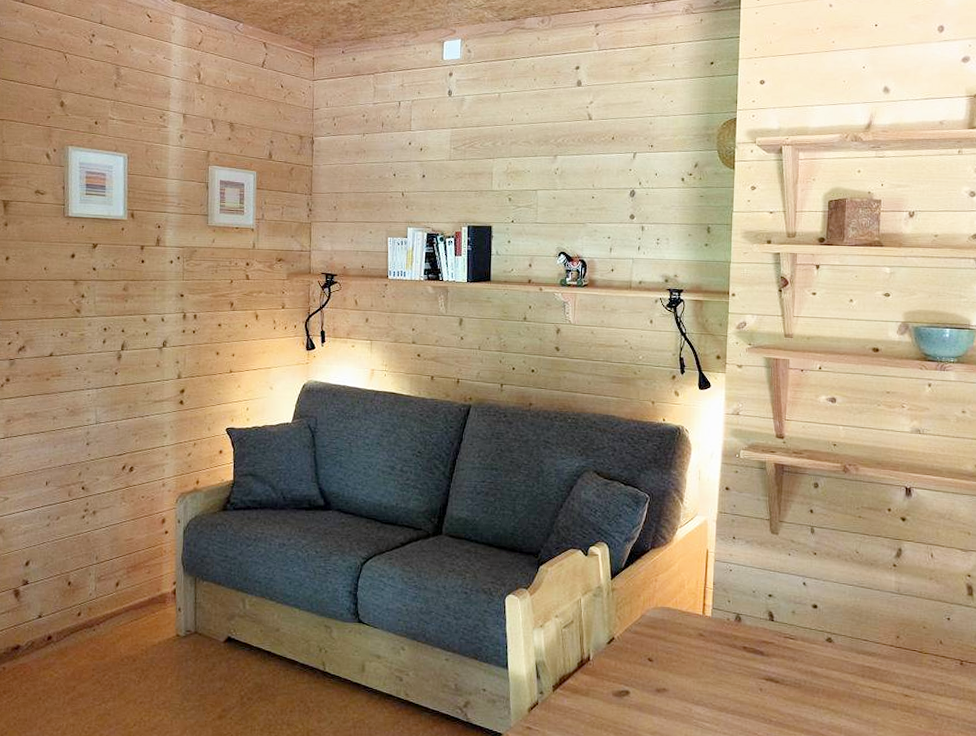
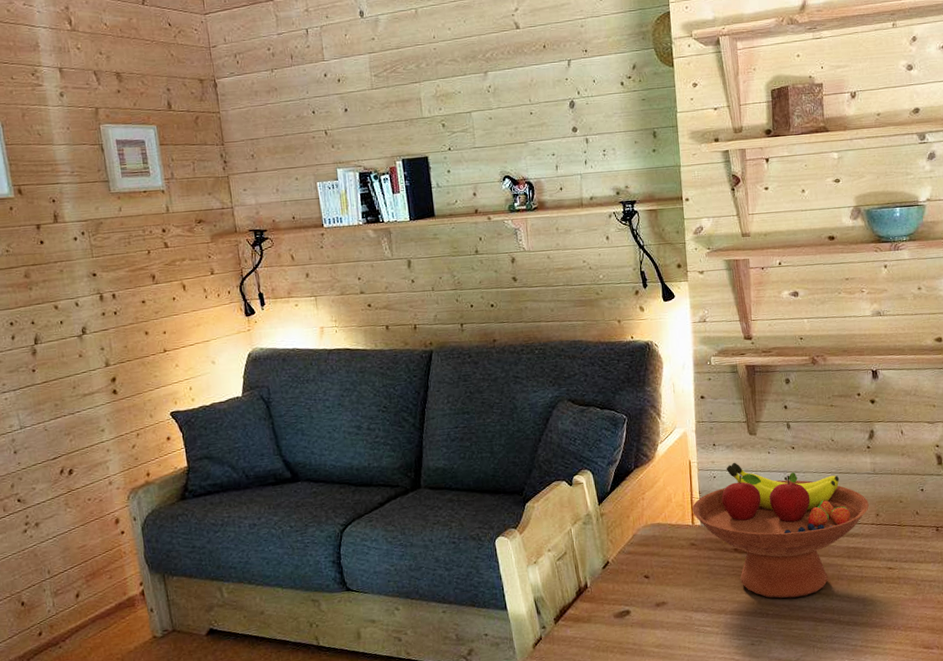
fruit bowl: none [704,558,889,709] -> present [691,462,869,599]

